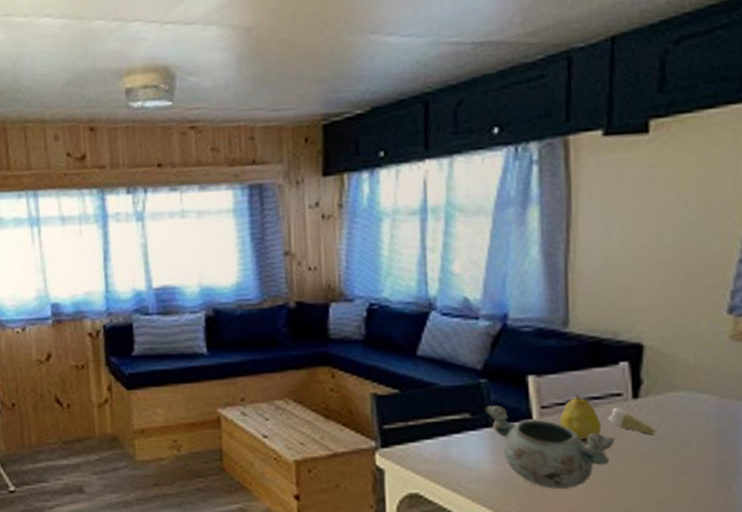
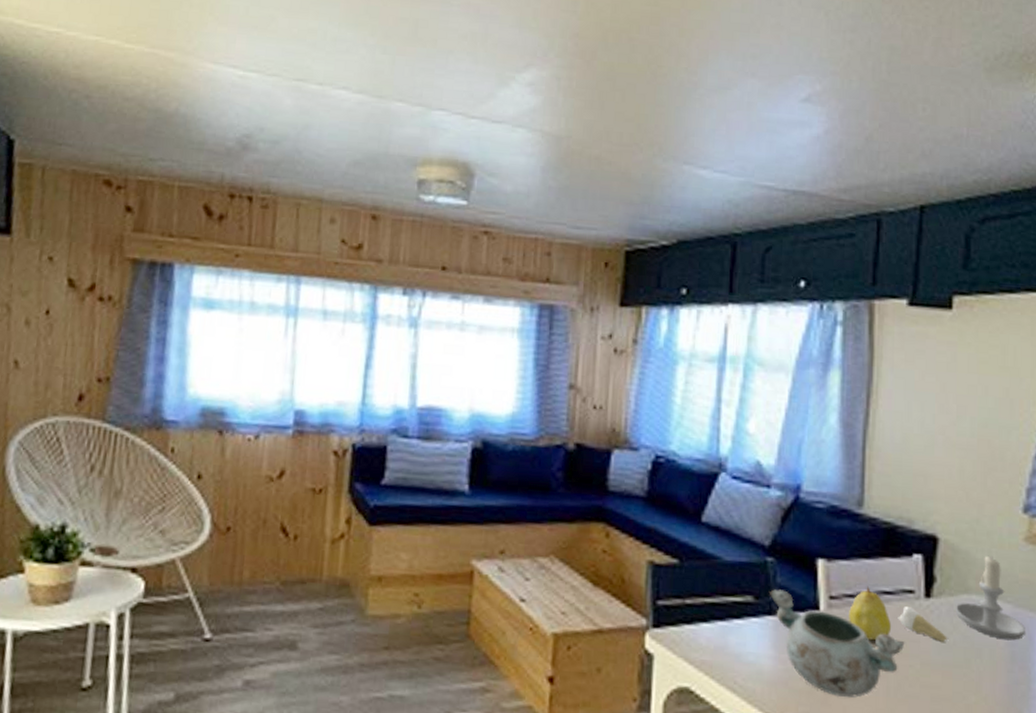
candle: none [662,355,734,428] -> present [955,555,1026,641]

